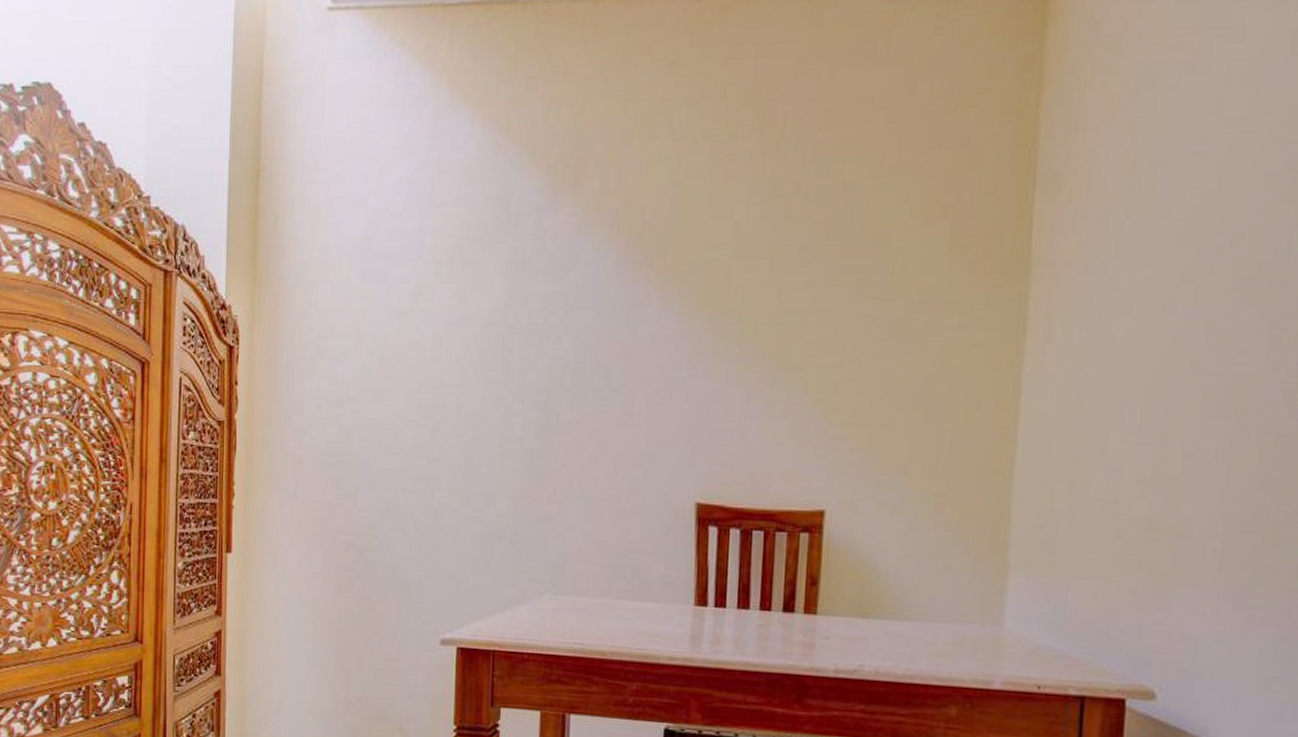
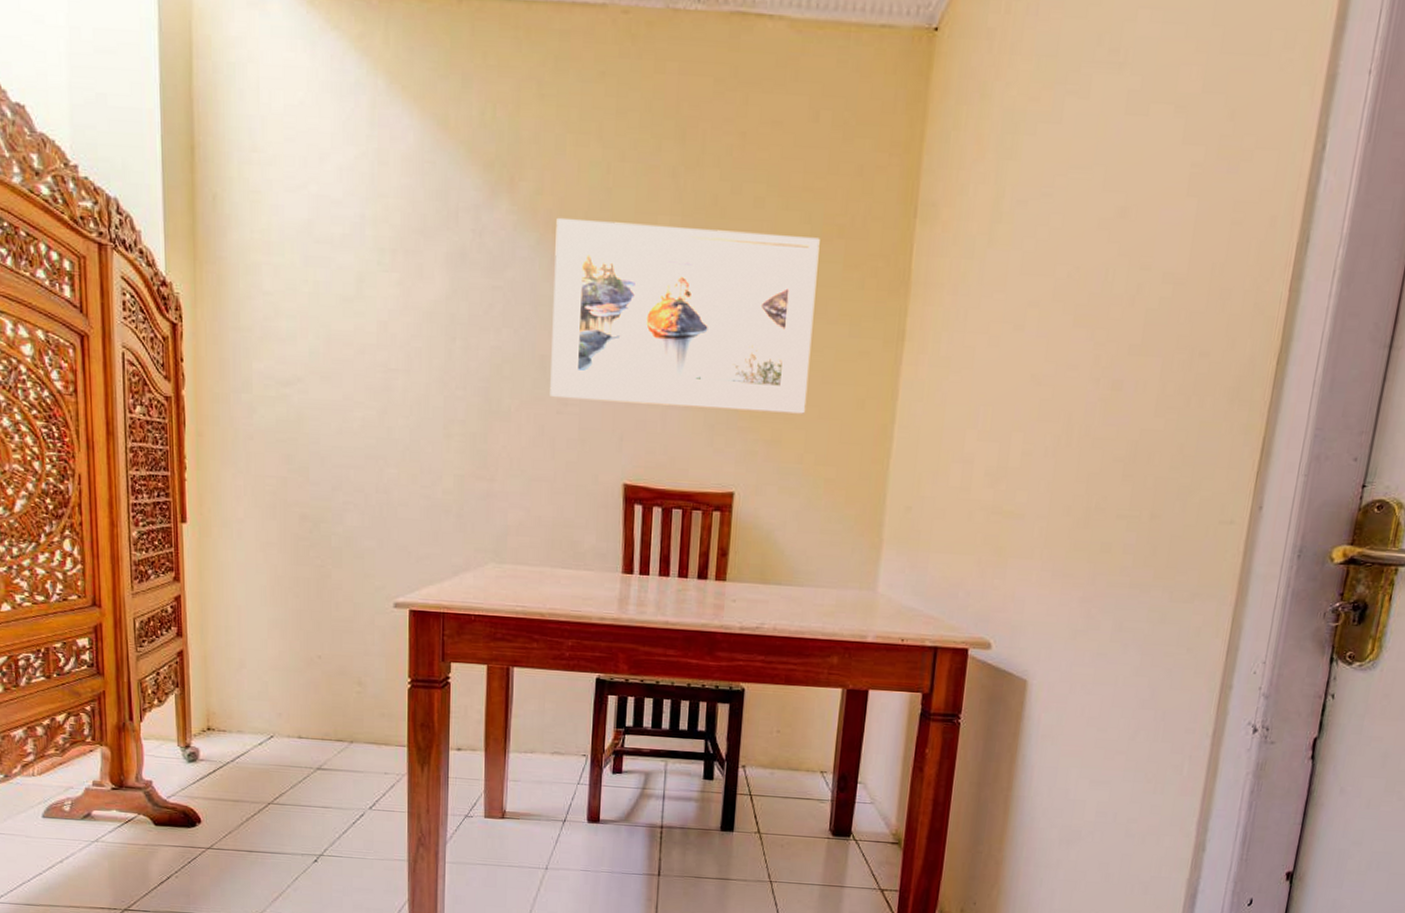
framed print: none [614,215,921,420] -> present [550,217,820,415]

